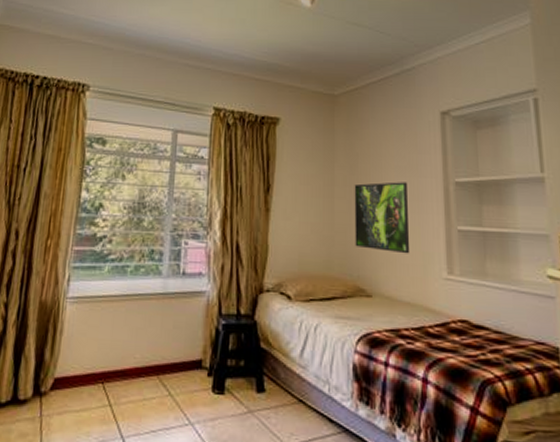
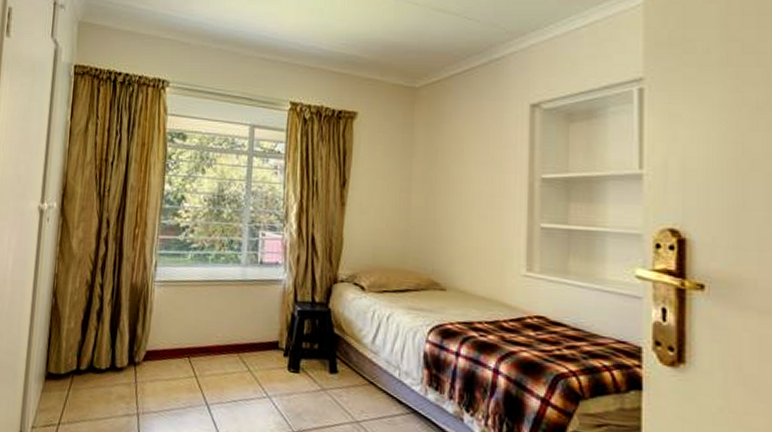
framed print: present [354,182,410,254] -> none [430,177,489,250]

